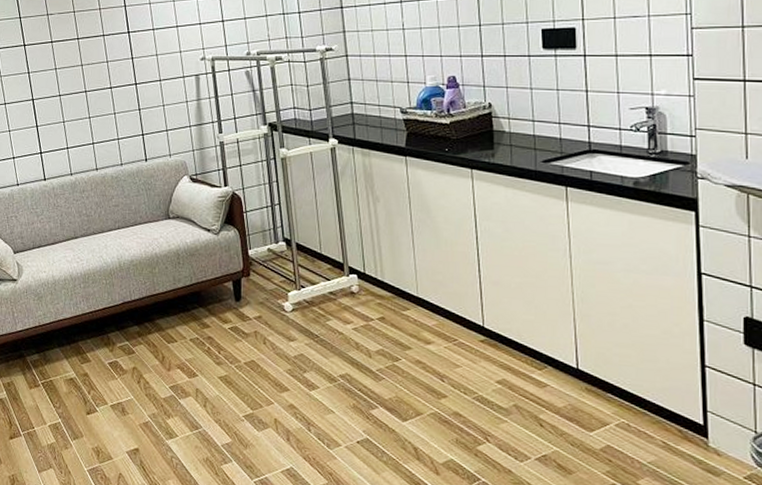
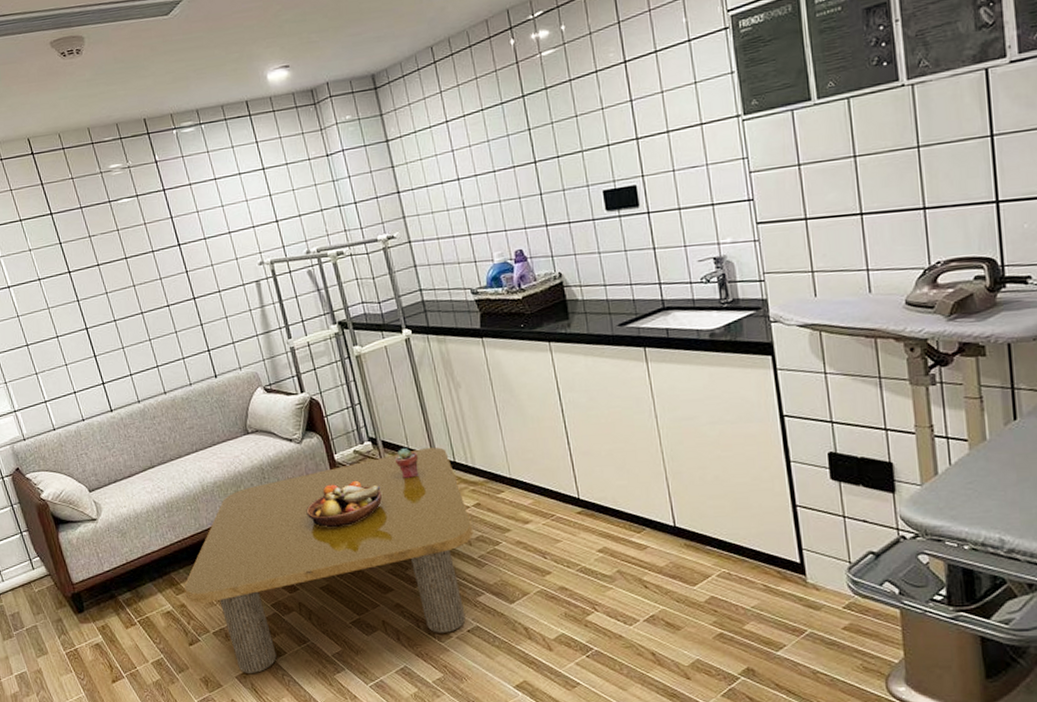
coffee table: none [89,256,375,451] -> present [184,447,474,673]
fruit bowl: none [214,277,289,321] -> present [306,480,382,528]
potted succulent: none [306,253,330,284] -> present [394,448,419,479]

